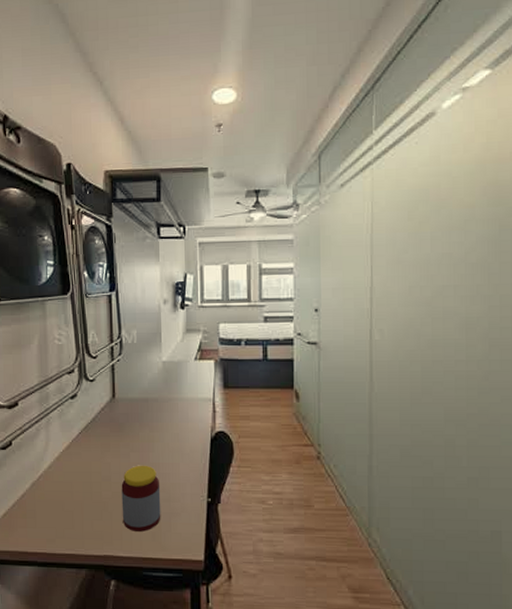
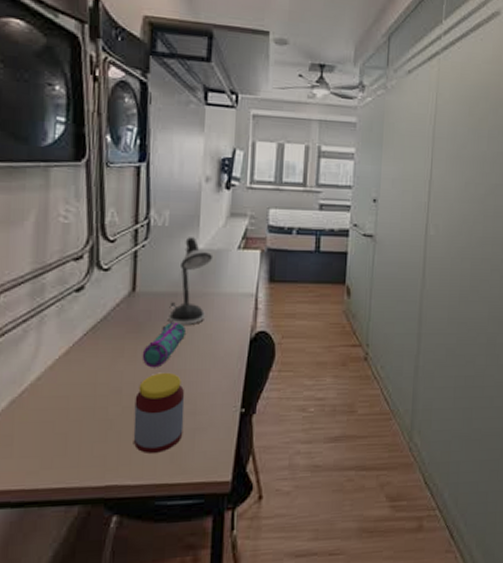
pencil case: none [124,423,157,461] -> present [142,322,185,368]
desk lamp: none [142,351,175,425] -> present [169,237,214,325]

